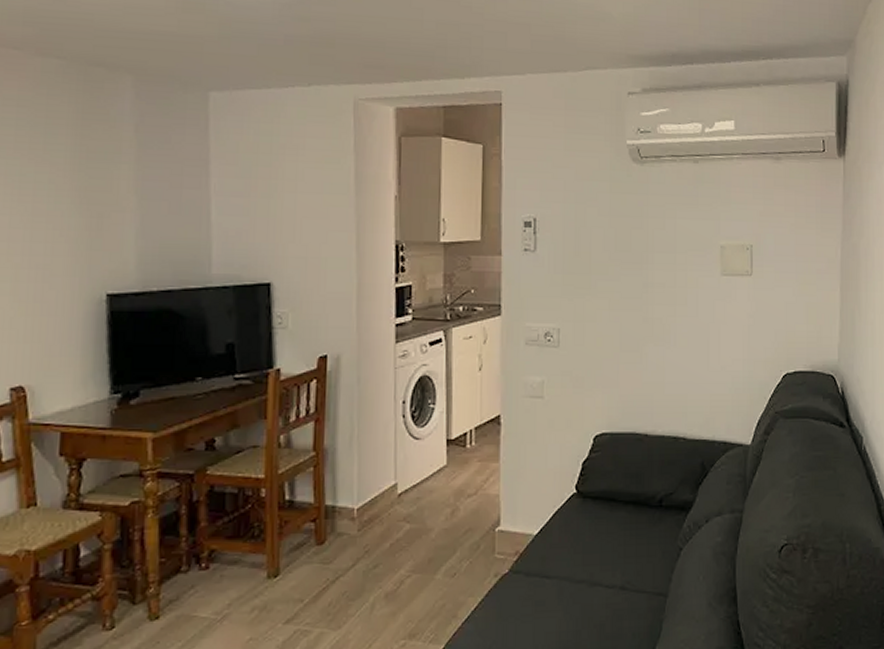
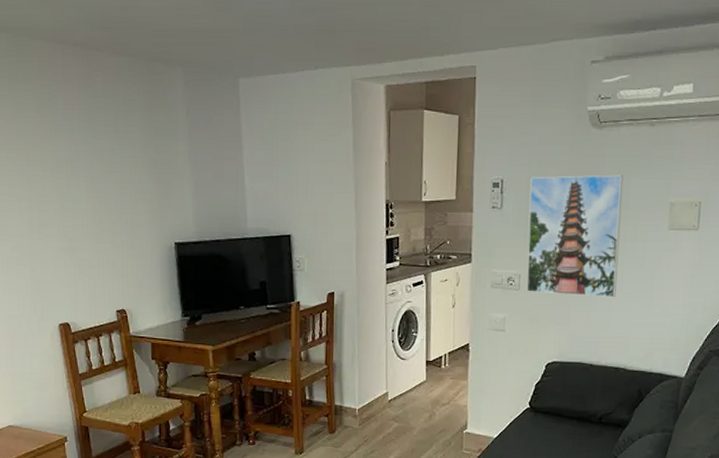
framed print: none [566,214,670,354] -> present [526,174,624,298]

